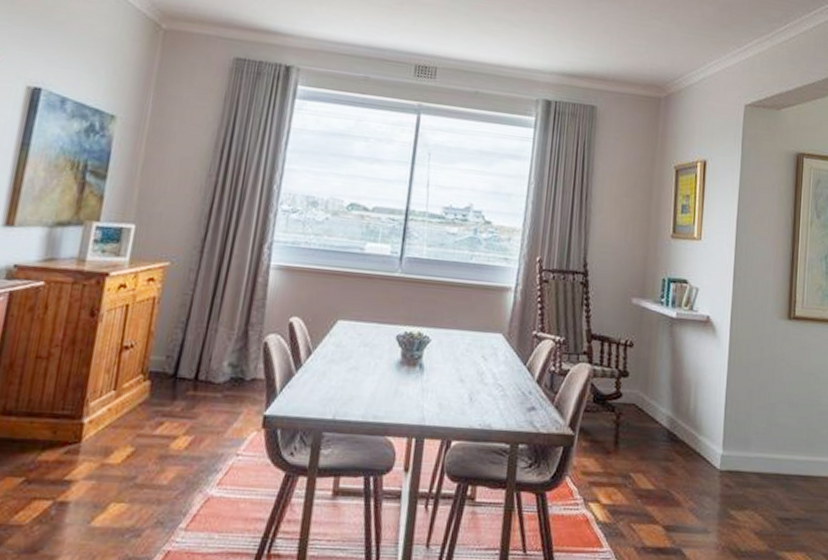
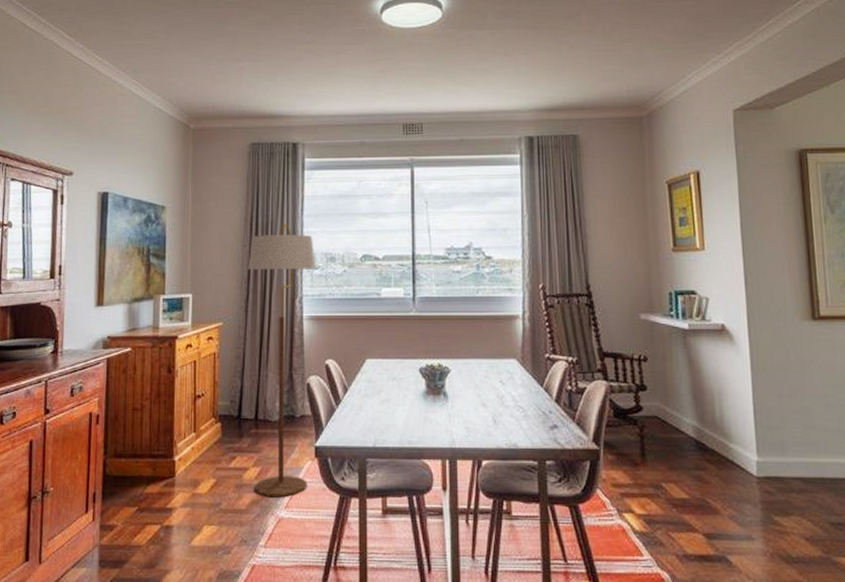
floor lamp: none [182,155,295,473] -> present [248,223,317,498]

